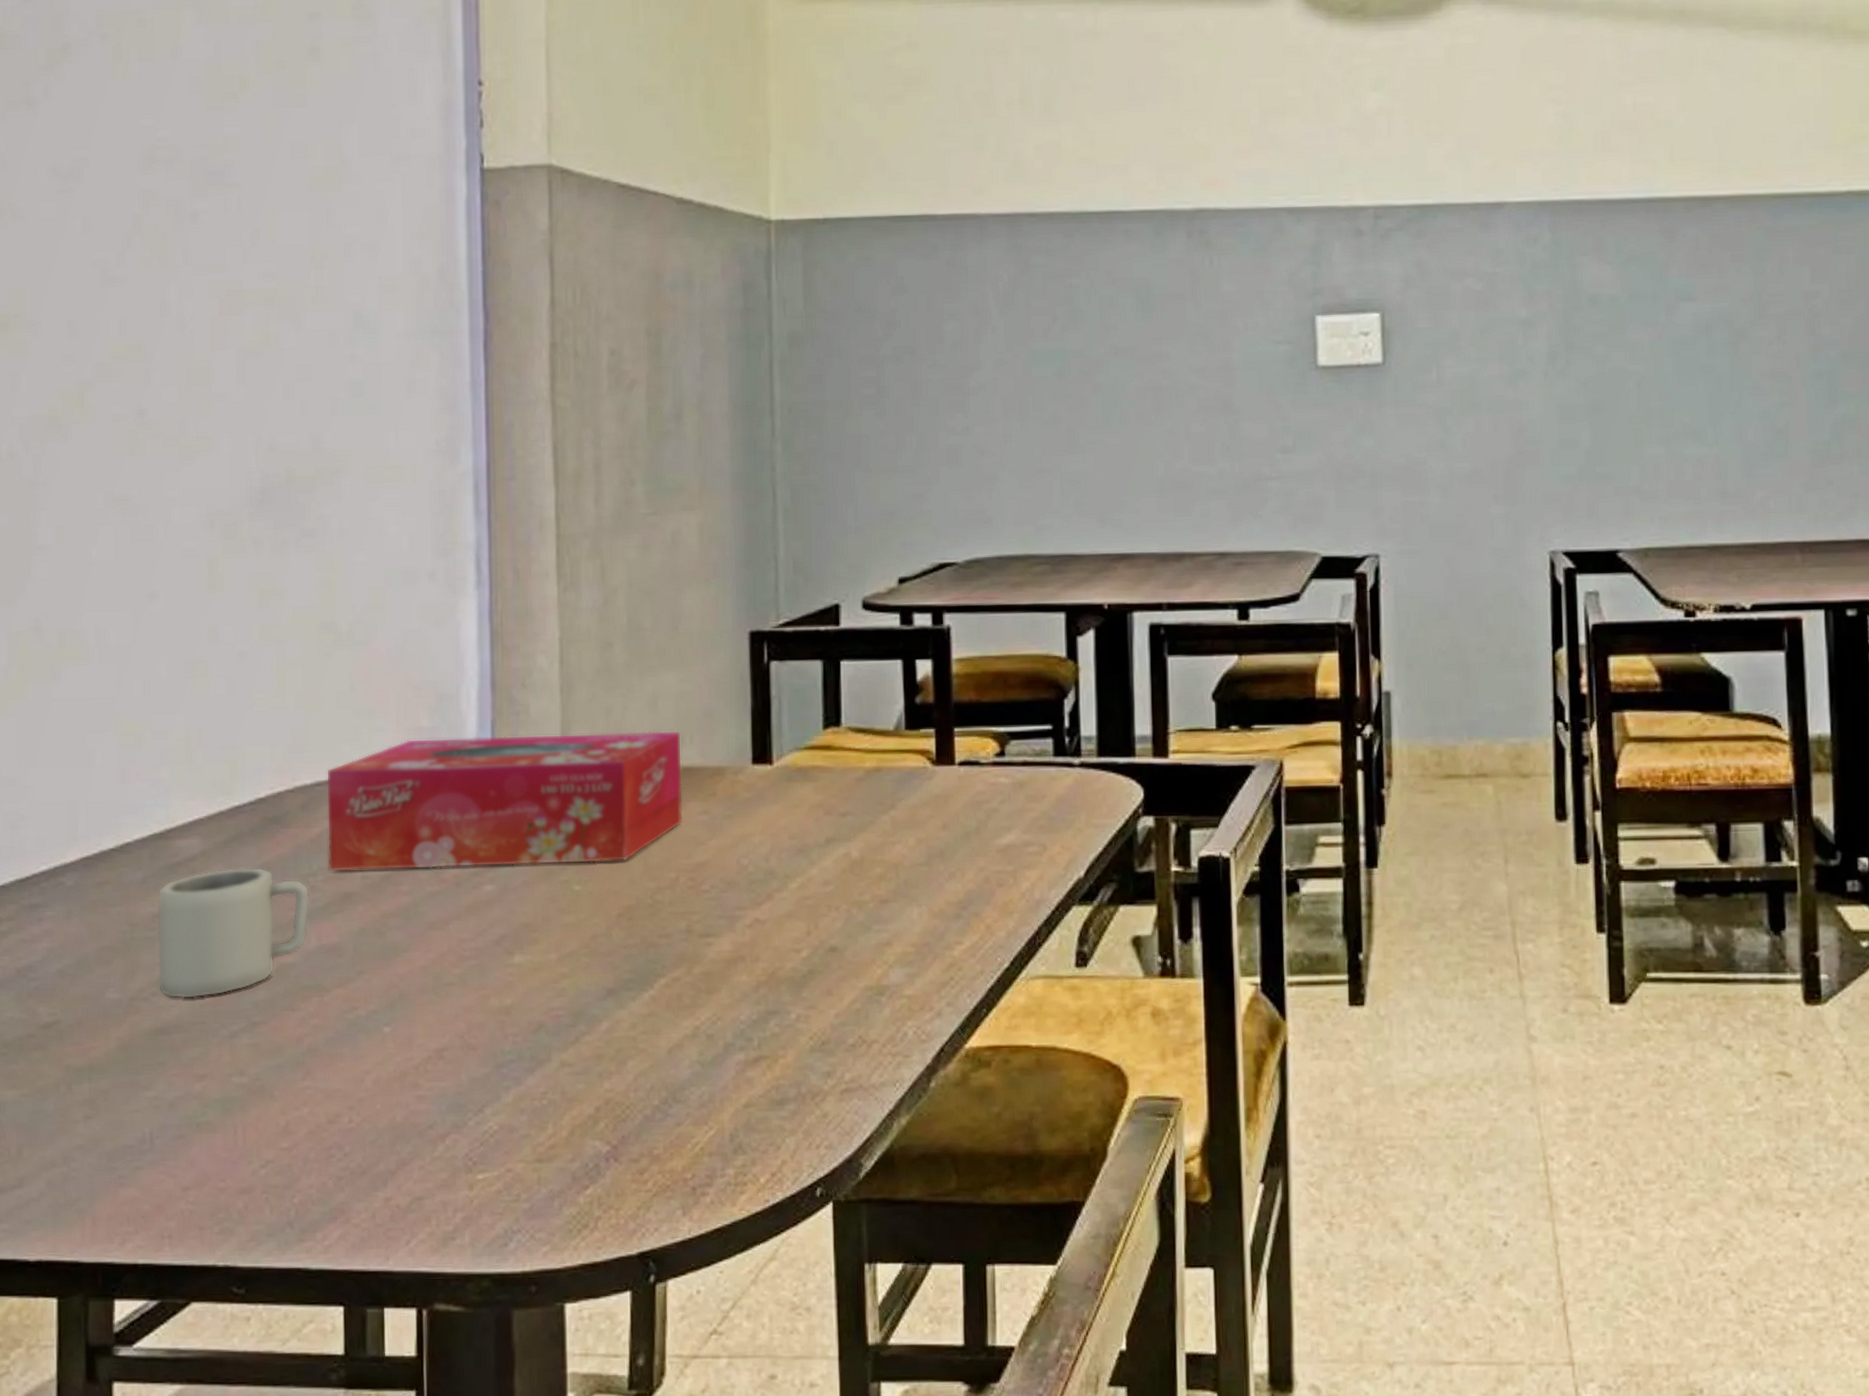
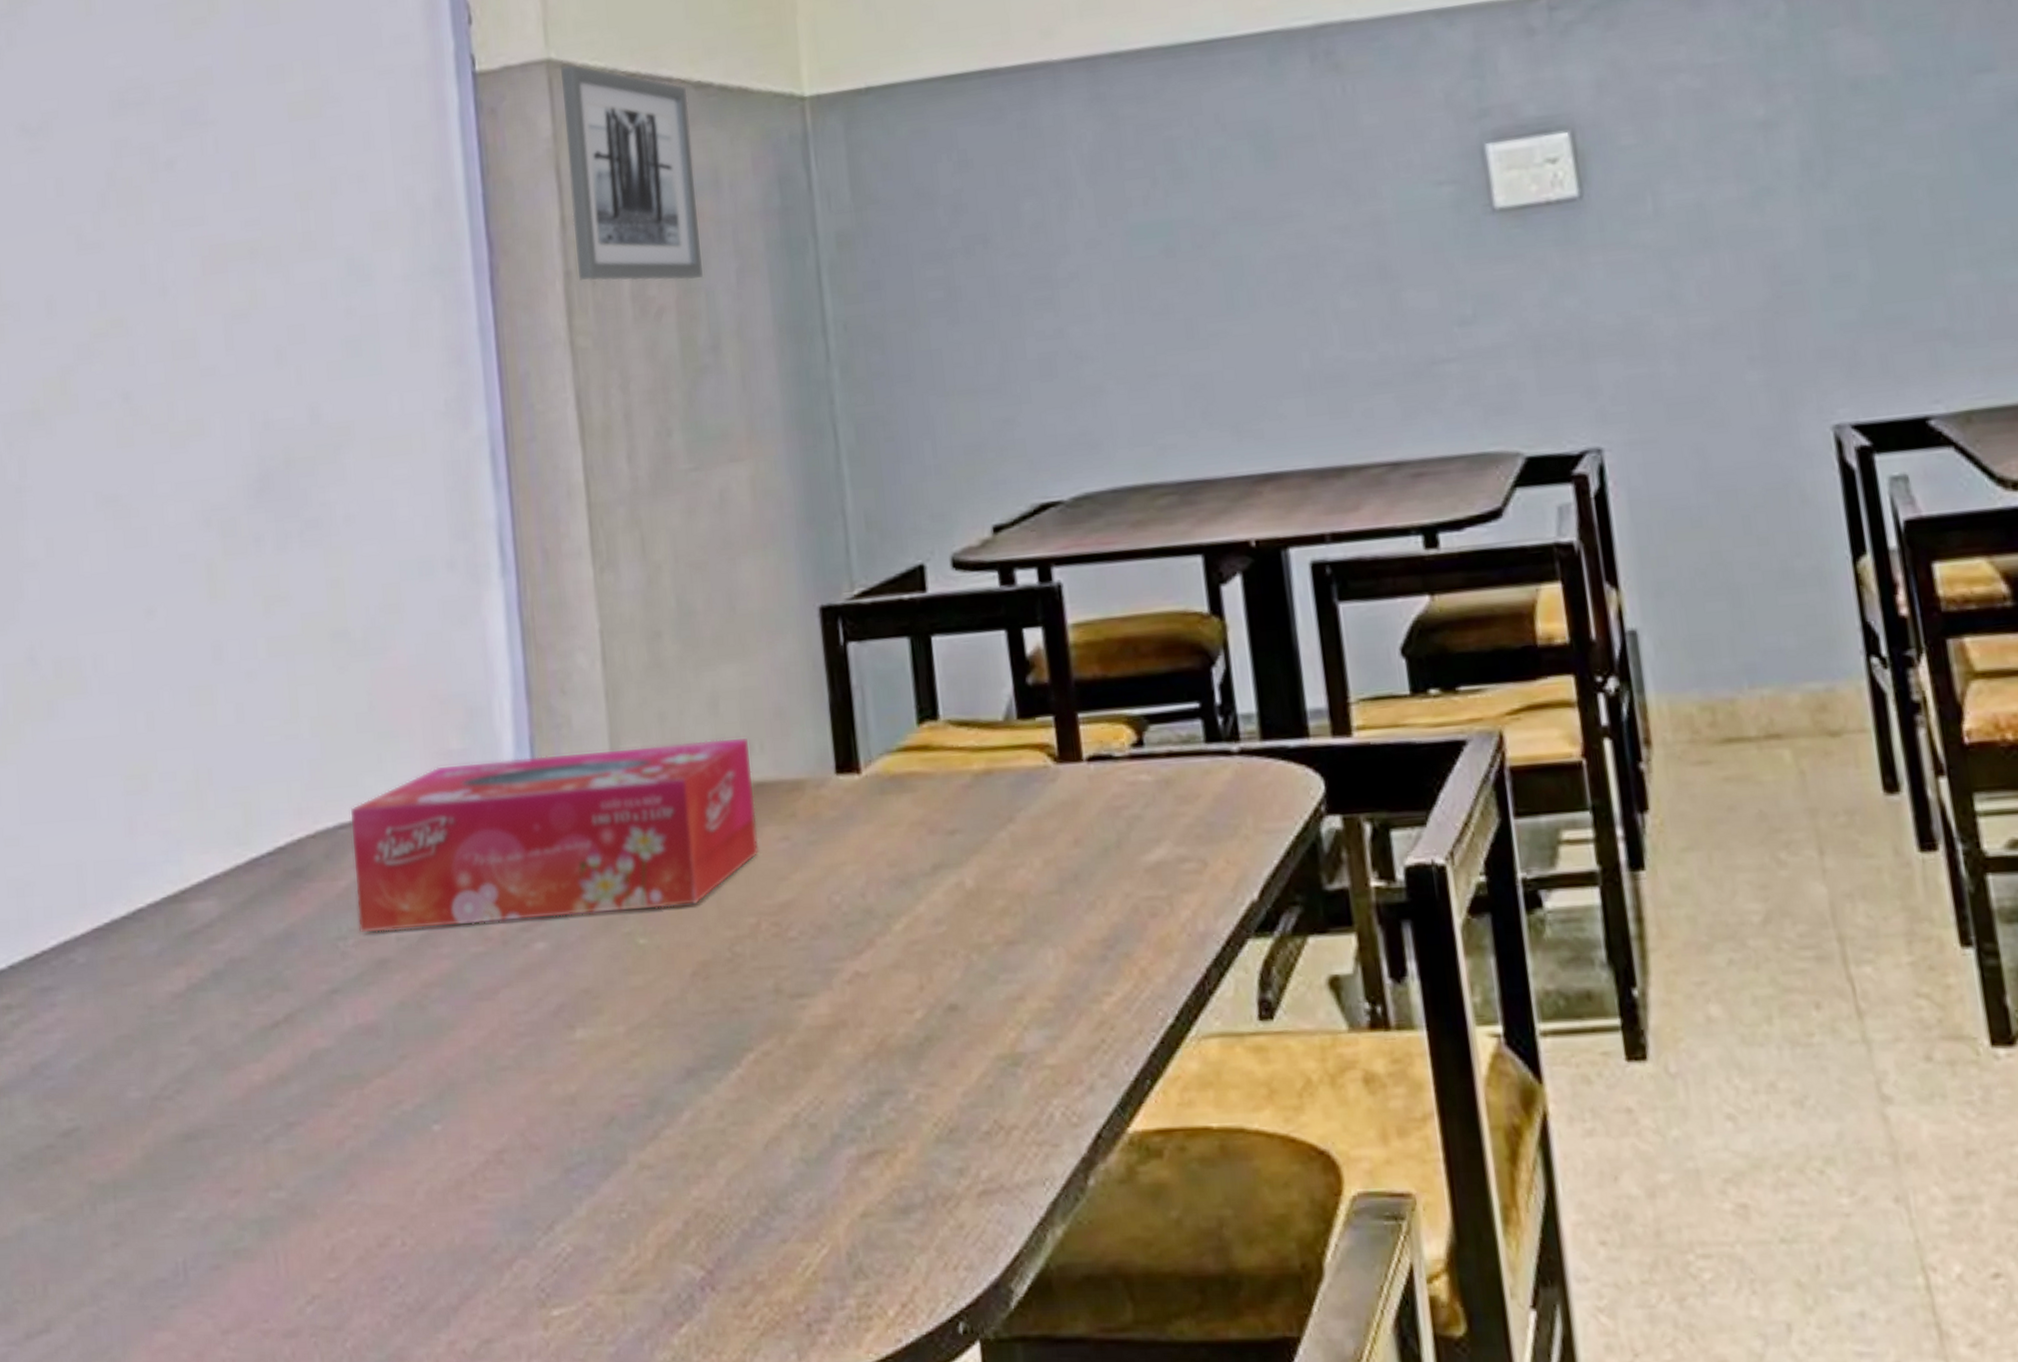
cup: present [157,867,310,999] -> none [175,931,342,1096]
wall art: none [560,172,672,360] -> present [561,64,703,281]

